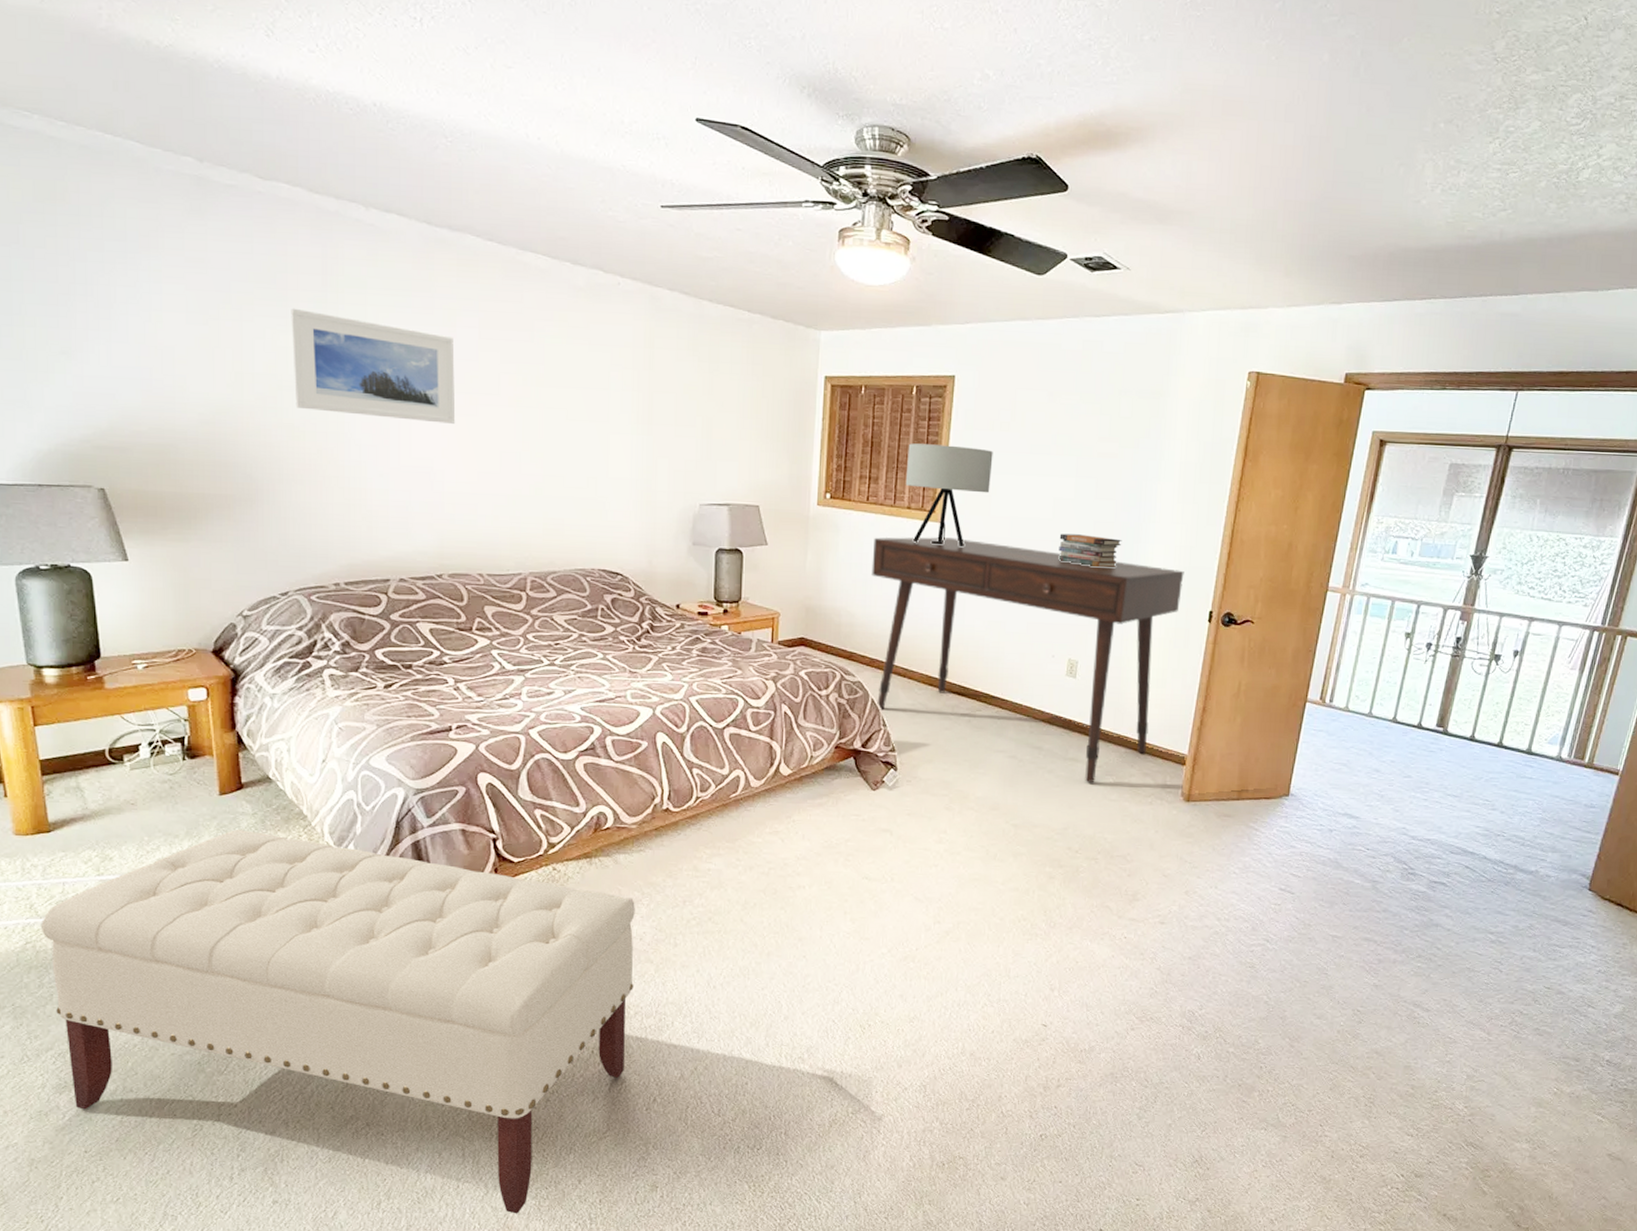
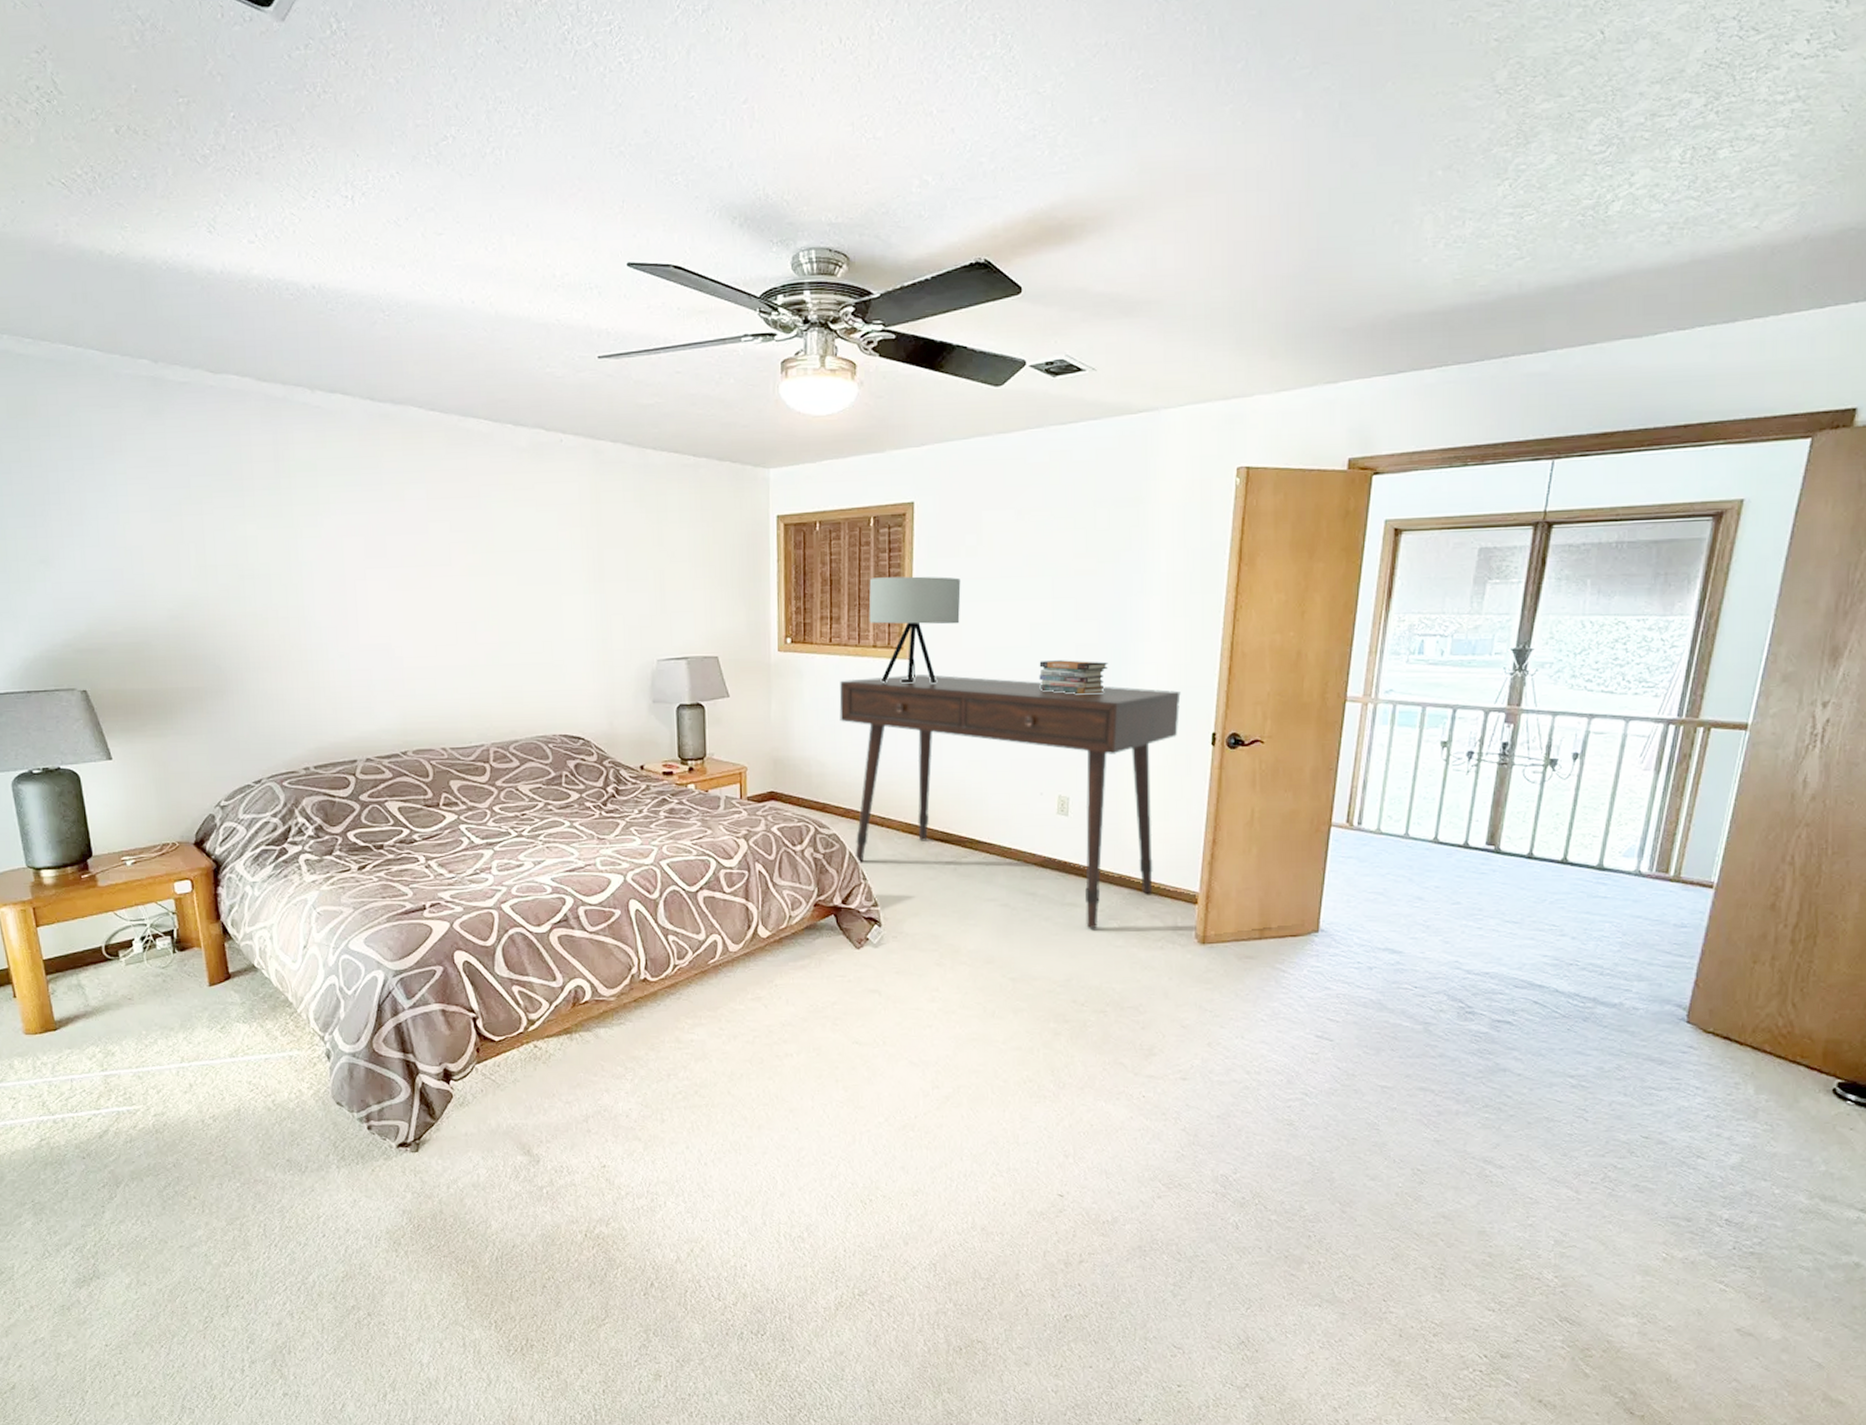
bench: present [42,830,635,1214] -> none [54,1020,623,1405]
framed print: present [291,308,456,424] -> none [247,497,410,599]

